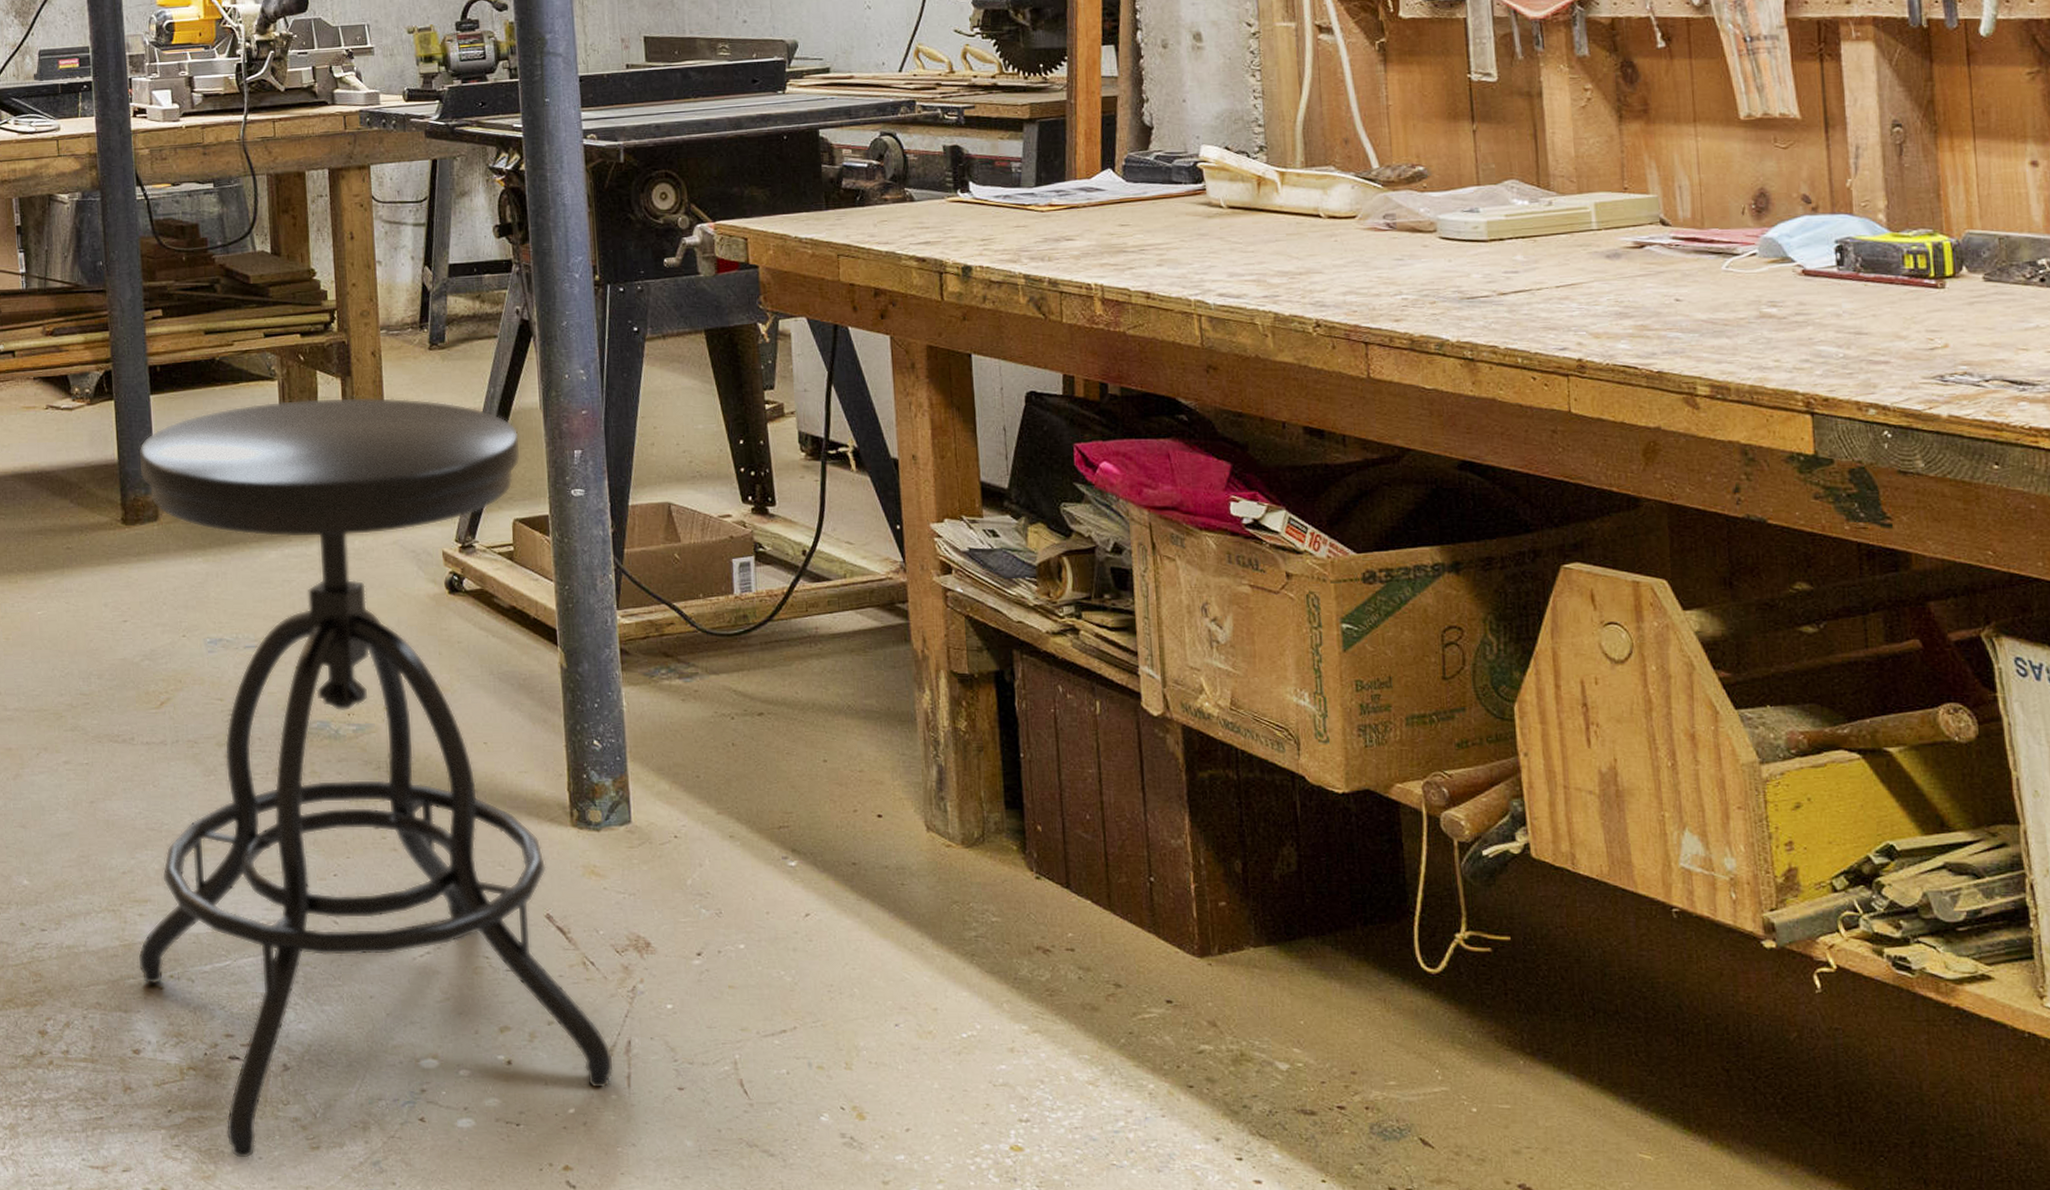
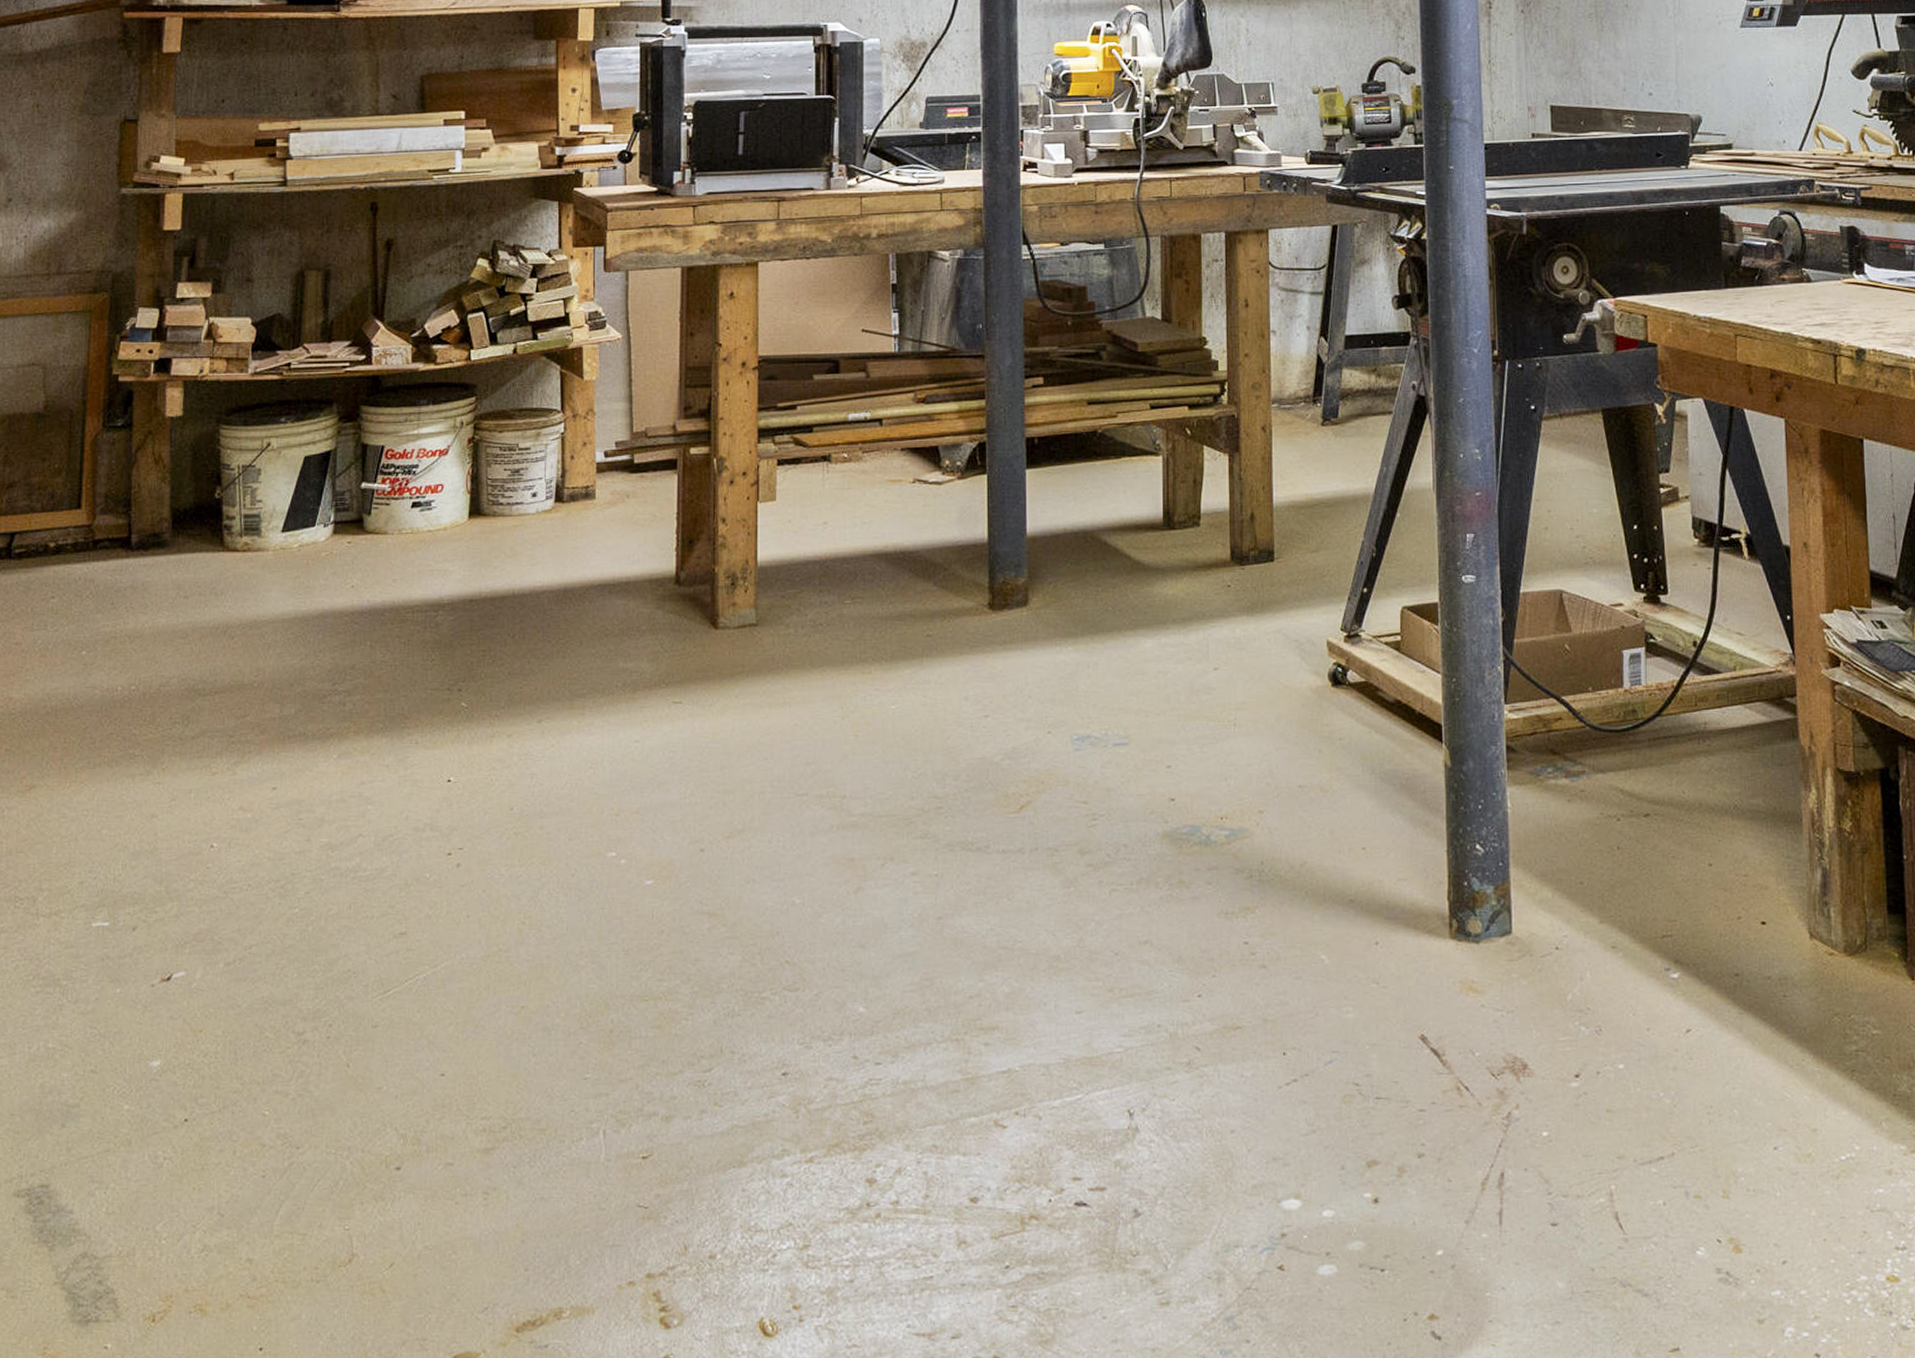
stool: present [137,397,615,1159] -> none [980,474,1486,1320]

